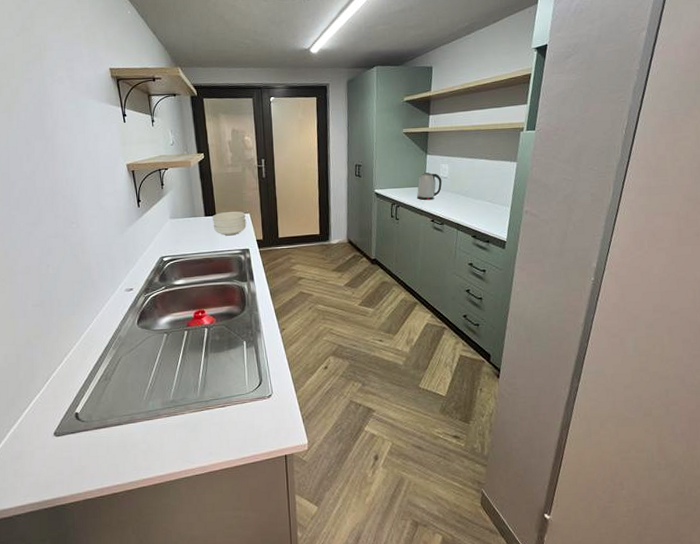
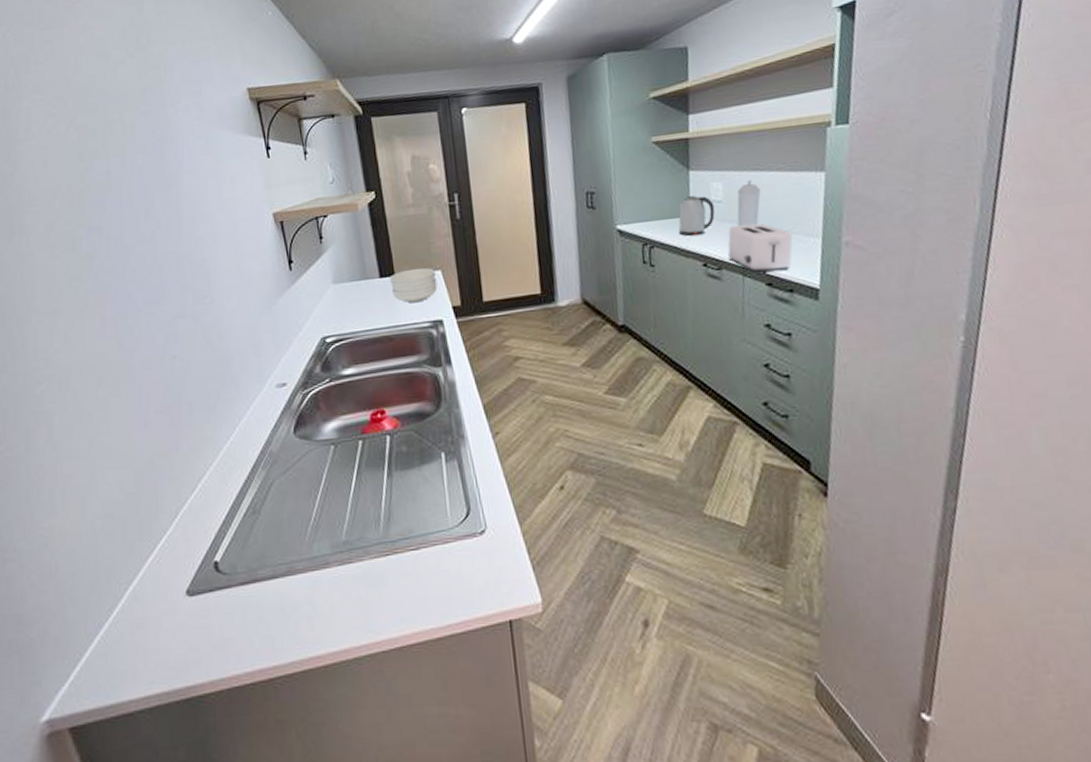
toaster: none [449,194,492,229] -> present [727,223,793,274]
canister: none [456,164,473,196] -> present [737,179,761,227]

